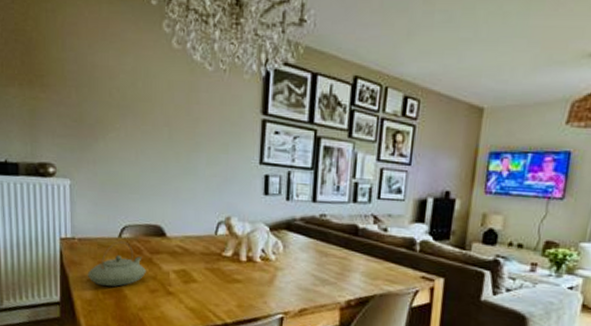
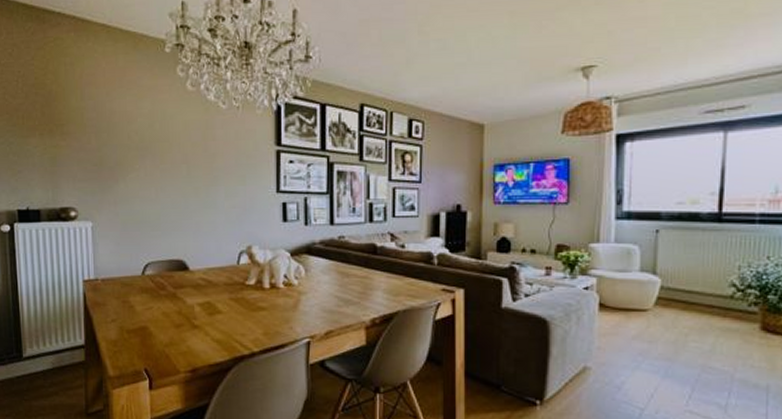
teapot: present [87,241,146,287] -> none [111,278,170,326]

